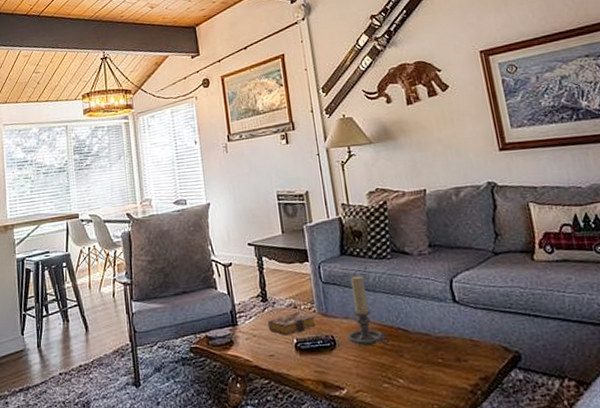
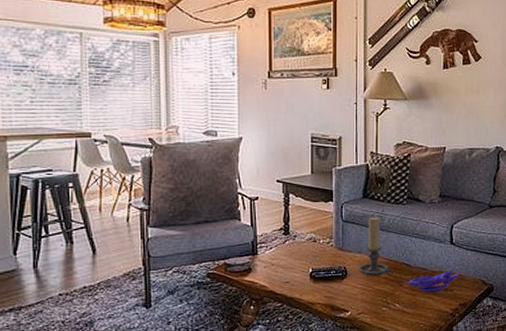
book: present [267,312,316,336] -> none [287,246,332,266]
decorative bowl: none [406,332,474,365] -> present [405,267,461,293]

